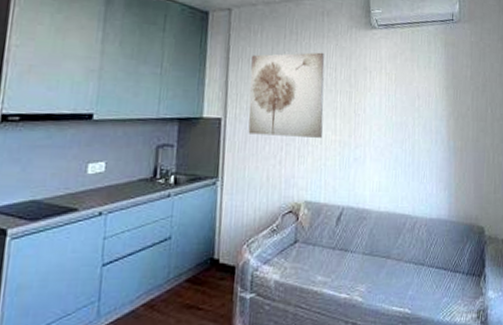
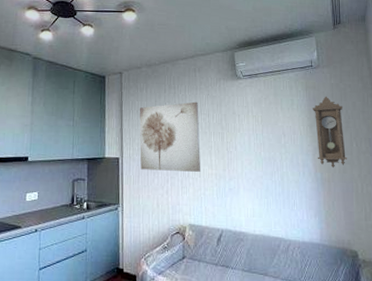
pendulum clock: none [449,55,482,137] -> present [312,96,347,169]

